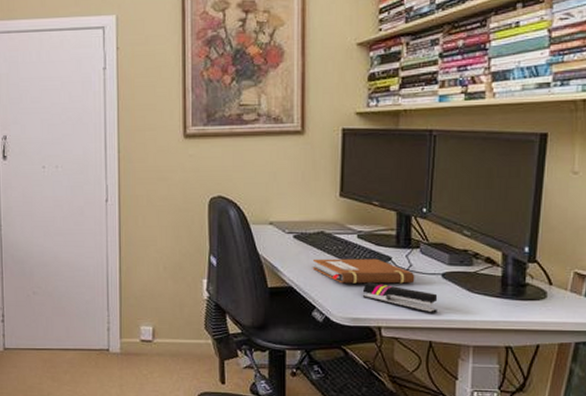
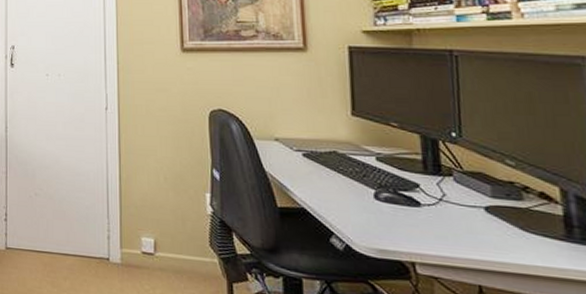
notebook: present [312,258,415,284] -> none [326,180,452,216]
stapler: present [362,282,438,314] -> none [387,210,485,254]

